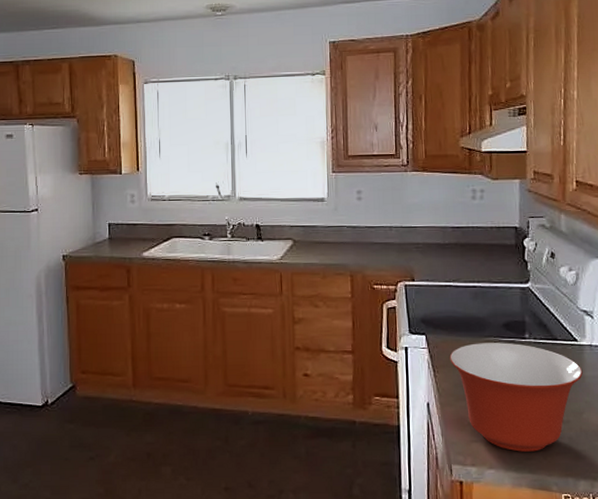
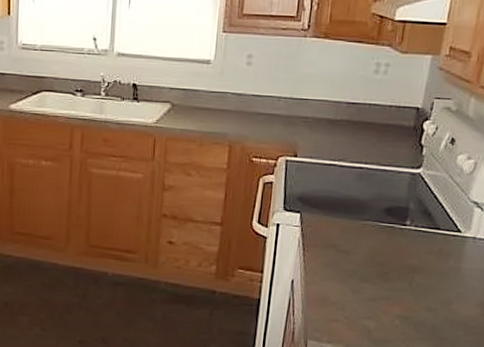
mixing bowl: present [449,342,583,452] -> none [322,225,461,336]

